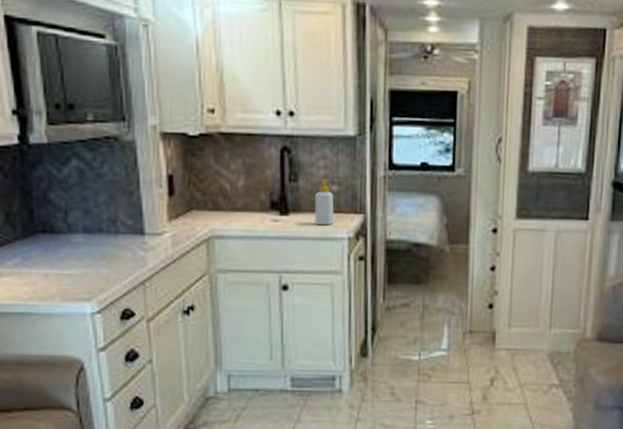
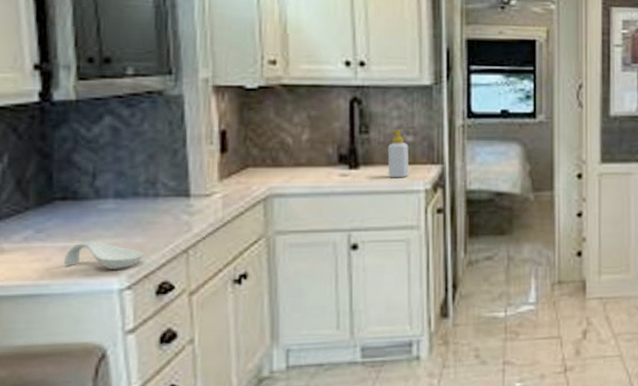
spoon rest: none [47,270,109,296] -> present [64,241,144,270]

